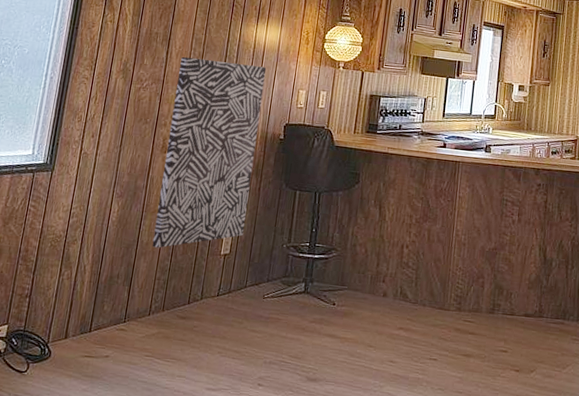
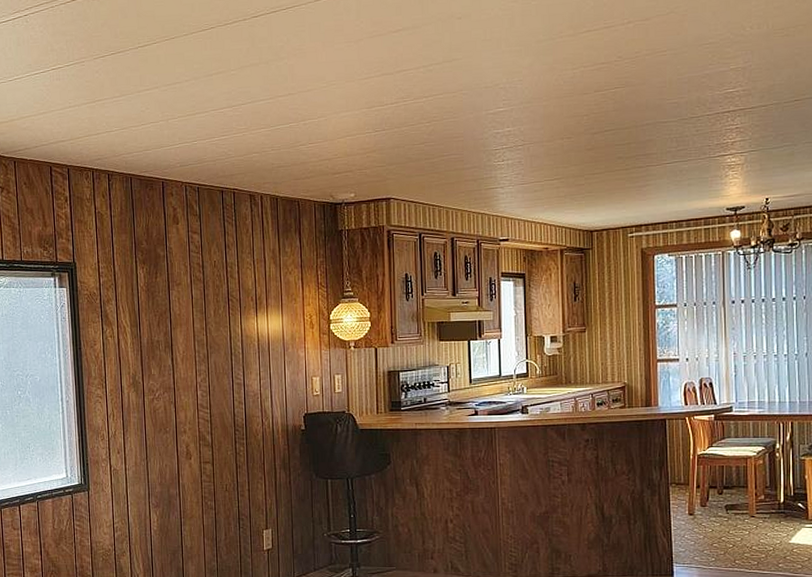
wall art: present [152,56,267,248] -> none [186,359,283,551]

